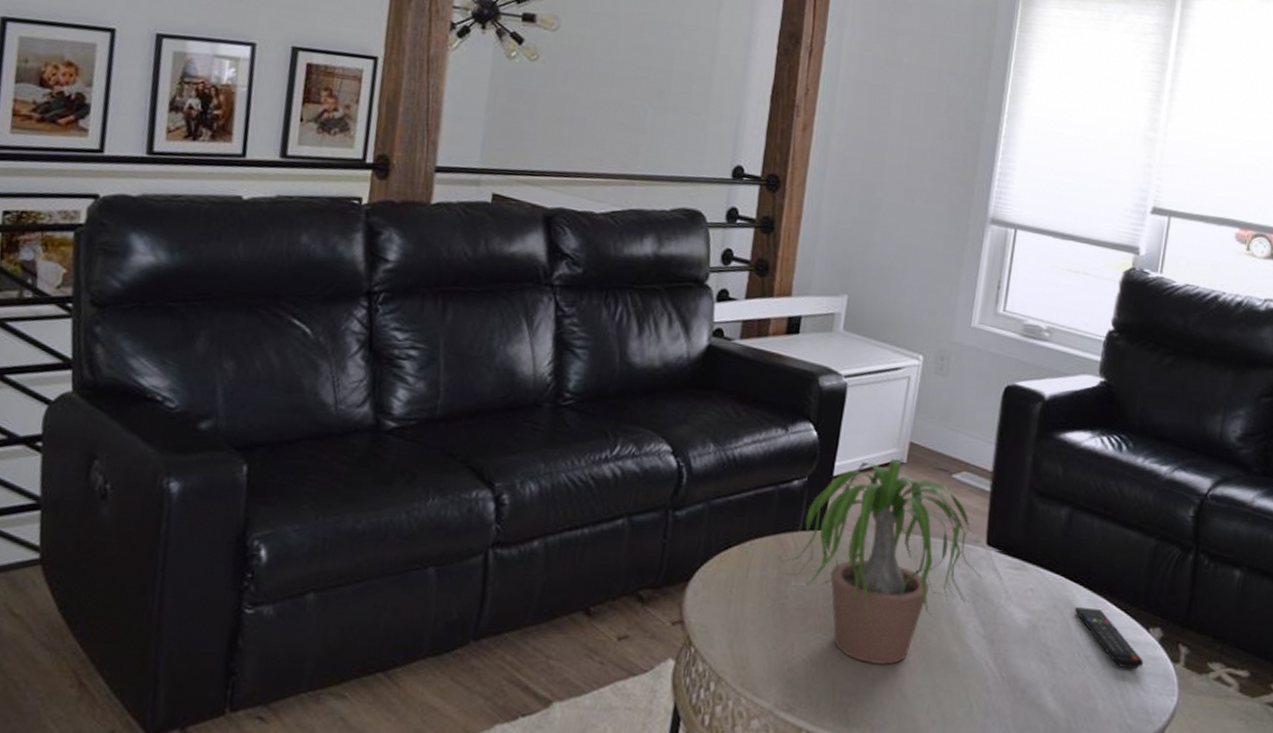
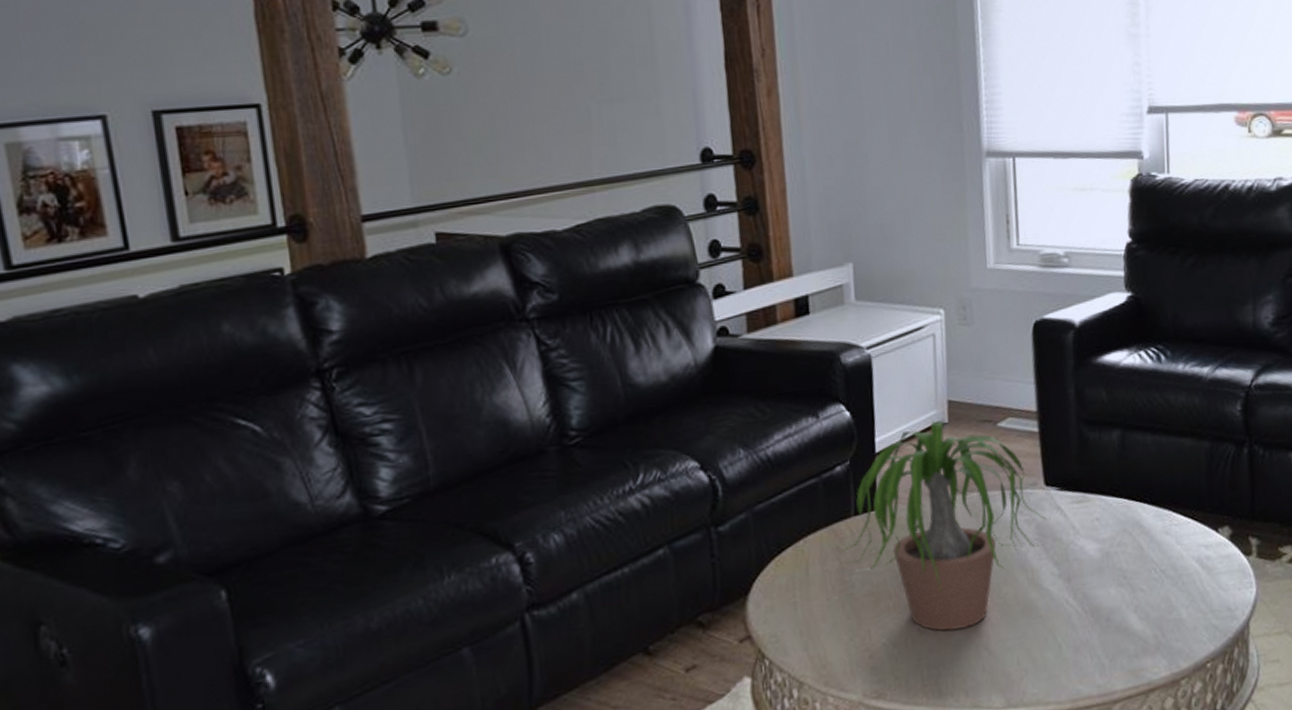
remote control: present [1075,607,1144,670] -> none [1143,522,1219,573]

